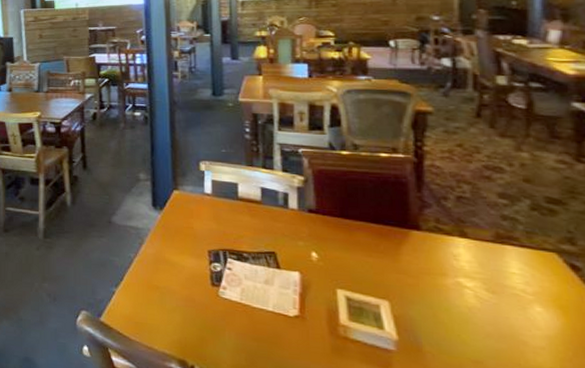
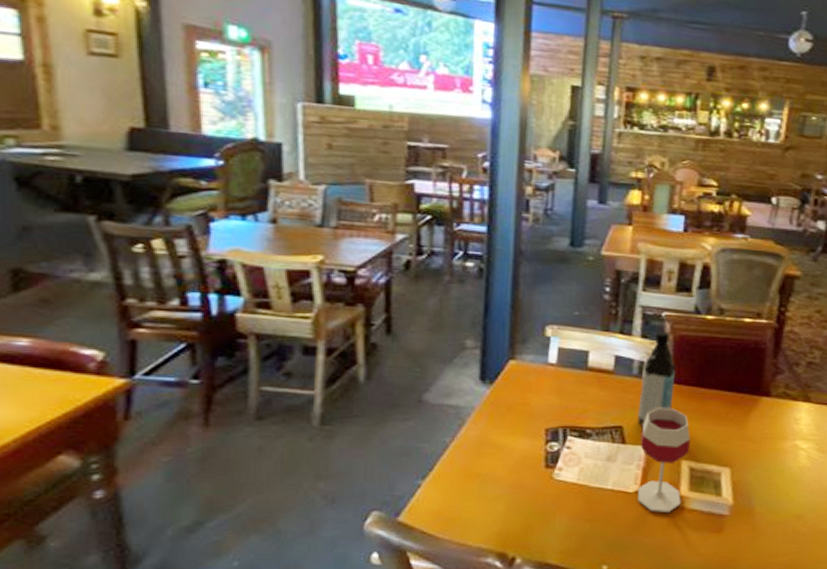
water bottle: none [287,166,319,253] -> present [638,331,676,426]
wineglass: none [293,236,344,342] -> present [637,407,691,514]

